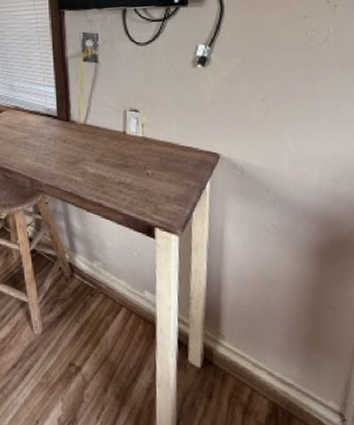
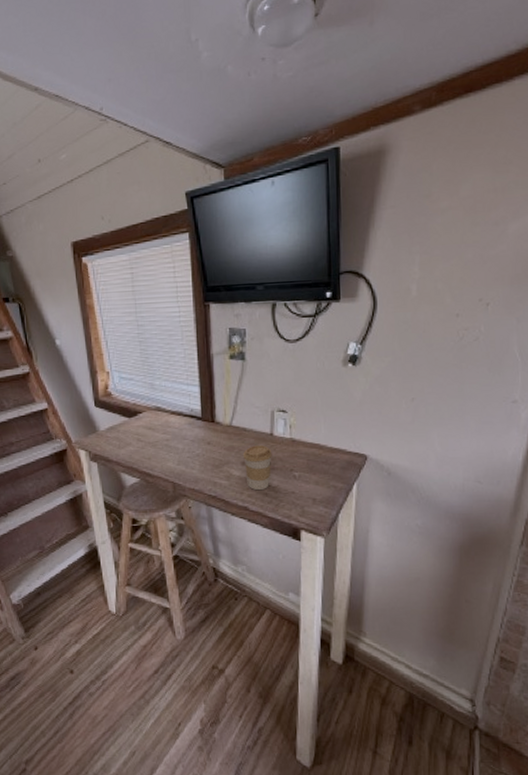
coffee cup: none [97,143,125,188] -> present [243,445,272,491]

